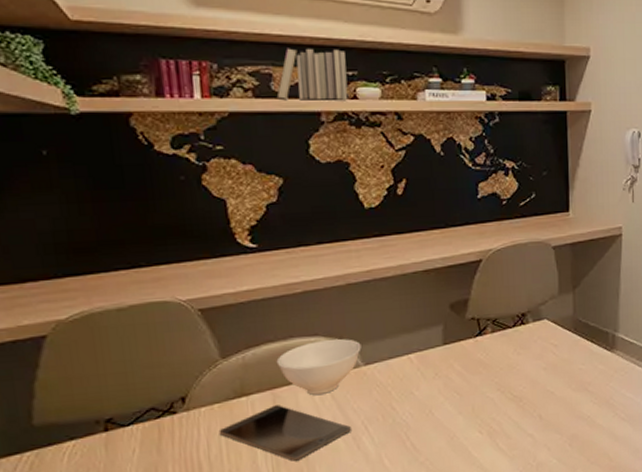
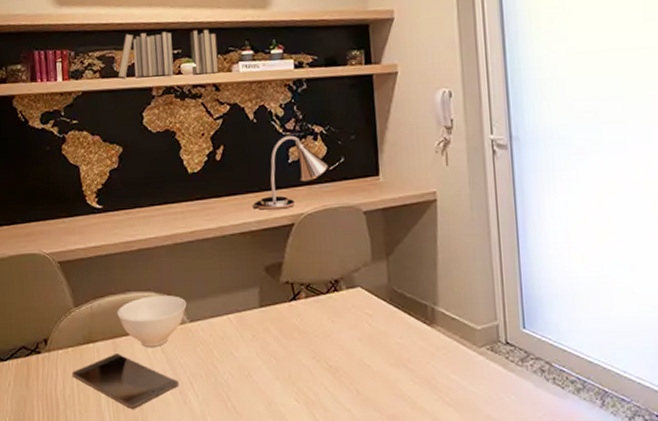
books: none [368,50,402,102] -> present [190,29,219,76]
table lamp: none [437,170,519,247] -> present [252,135,328,210]

